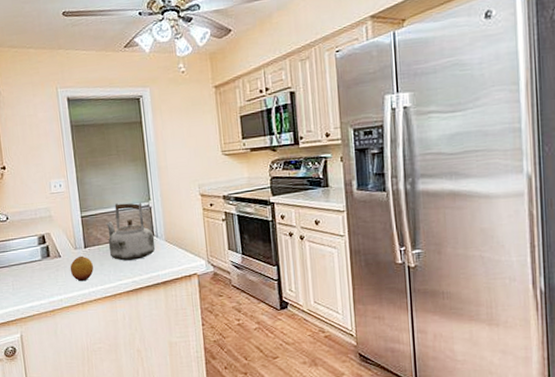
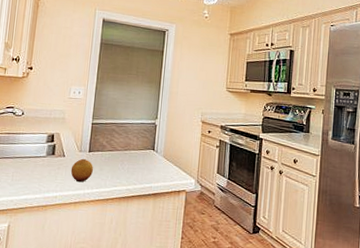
kettle: present [106,203,156,261] -> none [110,117,155,170]

